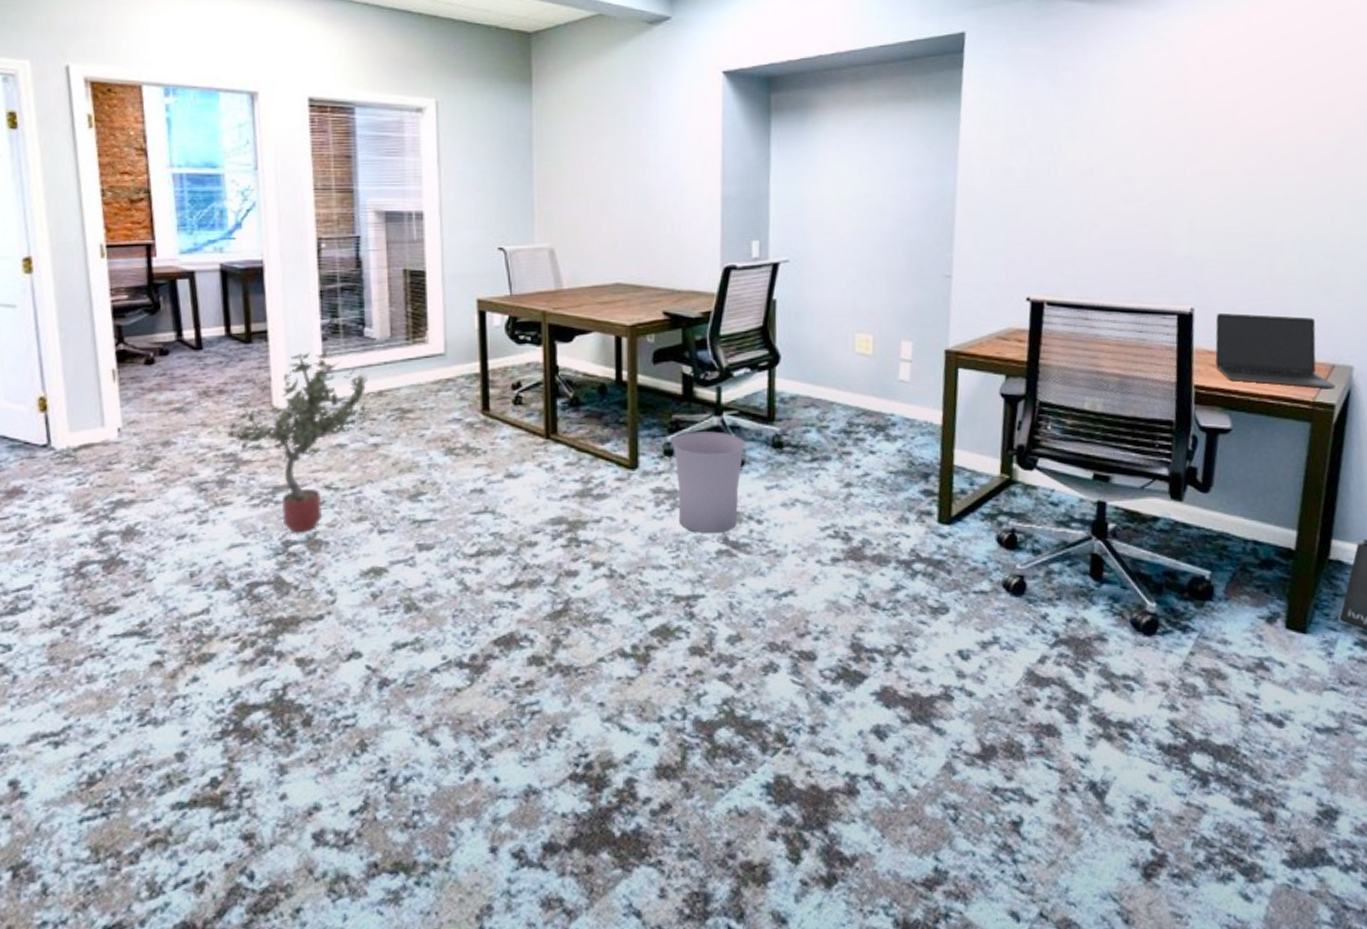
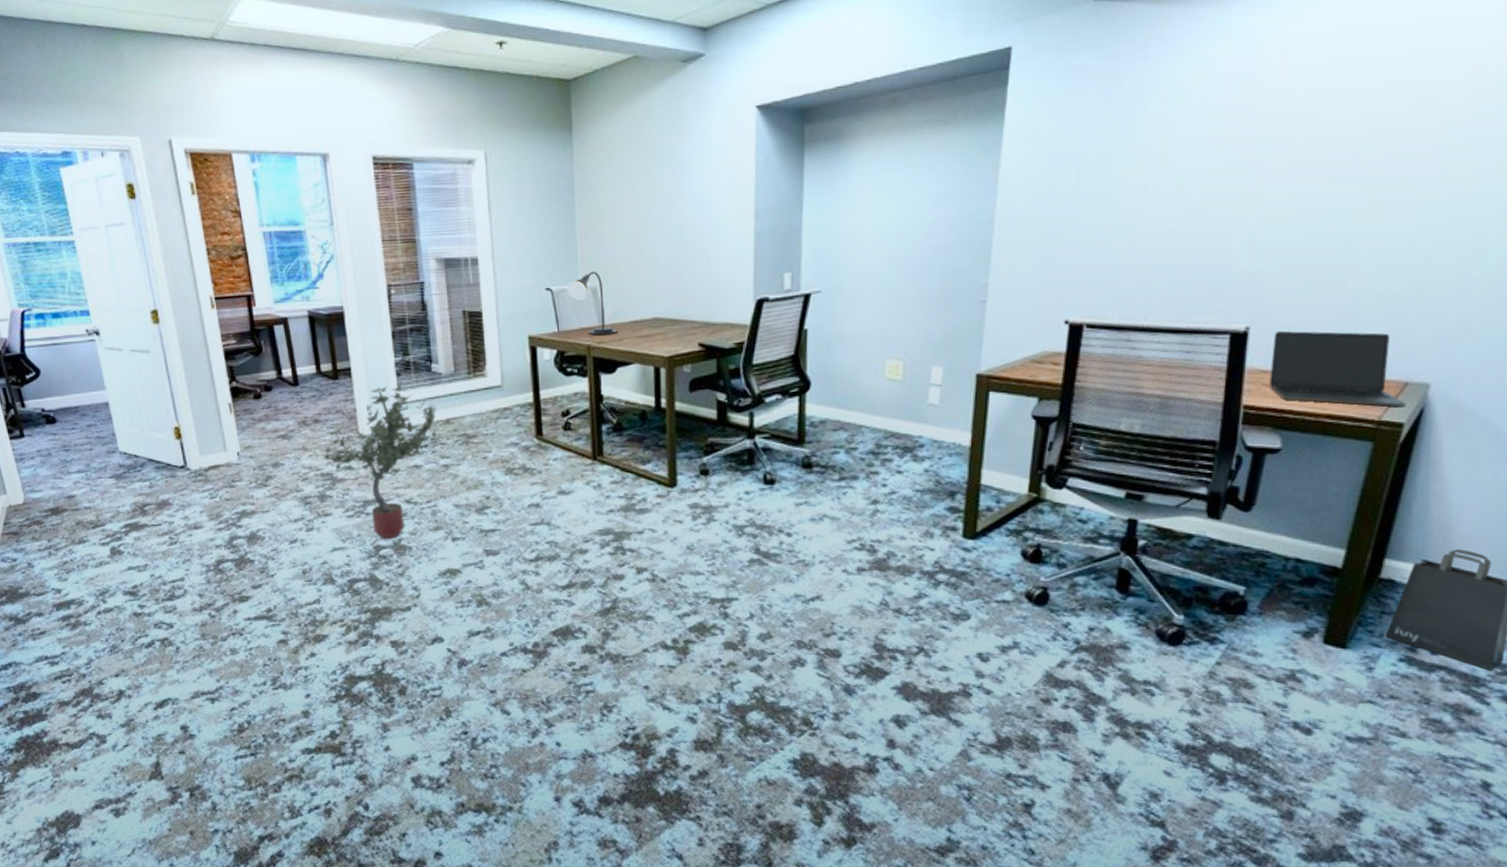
desk lamp: none [521,231,577,301] -> present [566,271,619,336]
waste bin: present [672,431,745,534] -> none [707,453,776,545]

